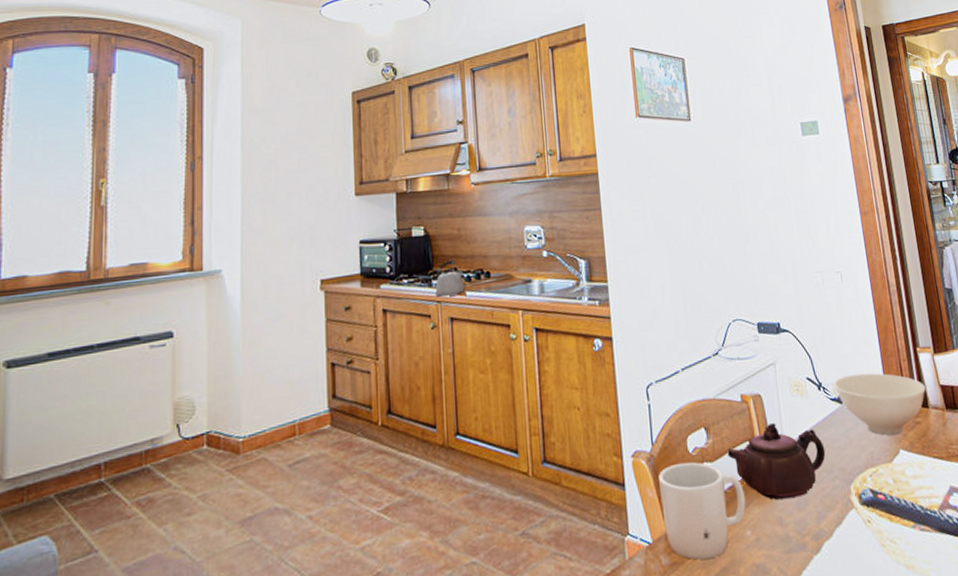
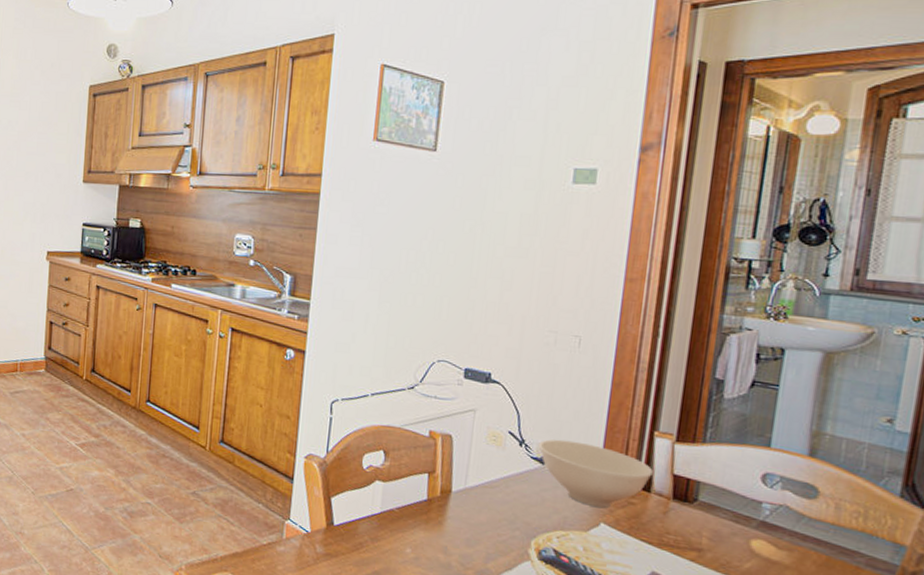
kettle: present [435,260,465,297] -> none [144,254,171,286]
mug: present [657,462,746,560] -> none [324,474,413,561]
teapot: present [727,423,826,500] -> none [403,464,512,536]

